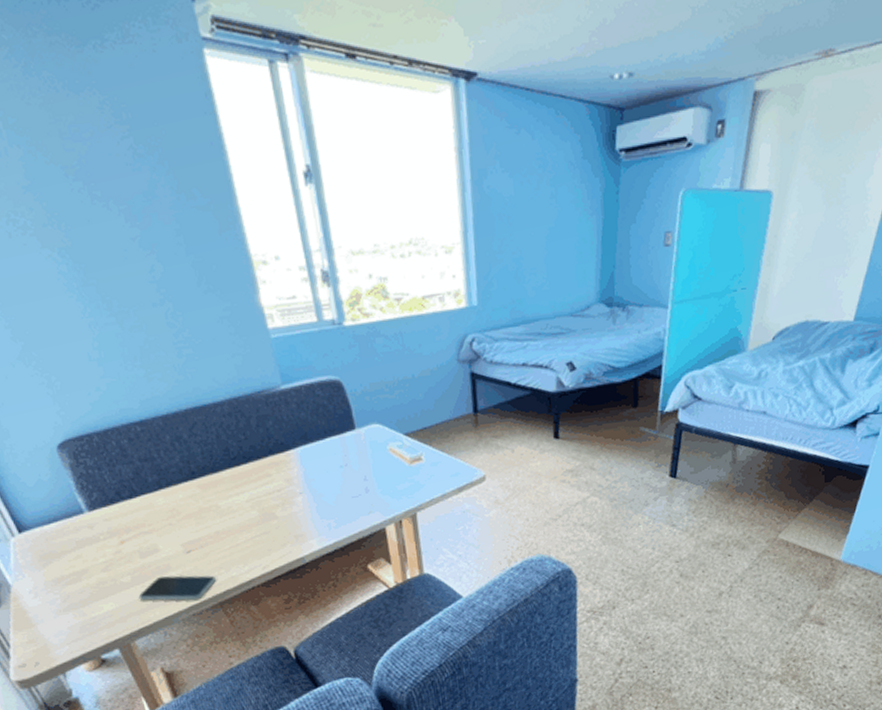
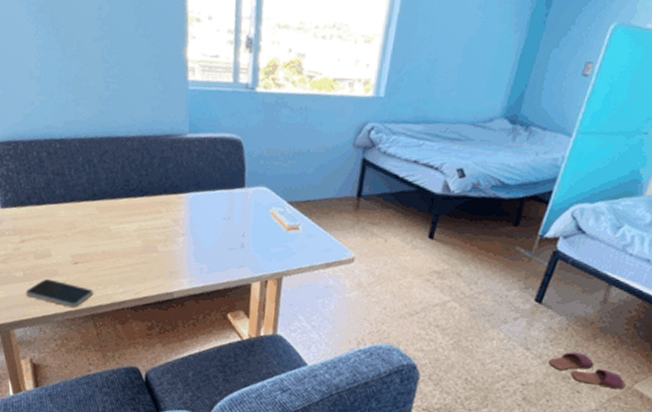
slippers: none [695,516,771,546] -> present [548,352,626,389]

